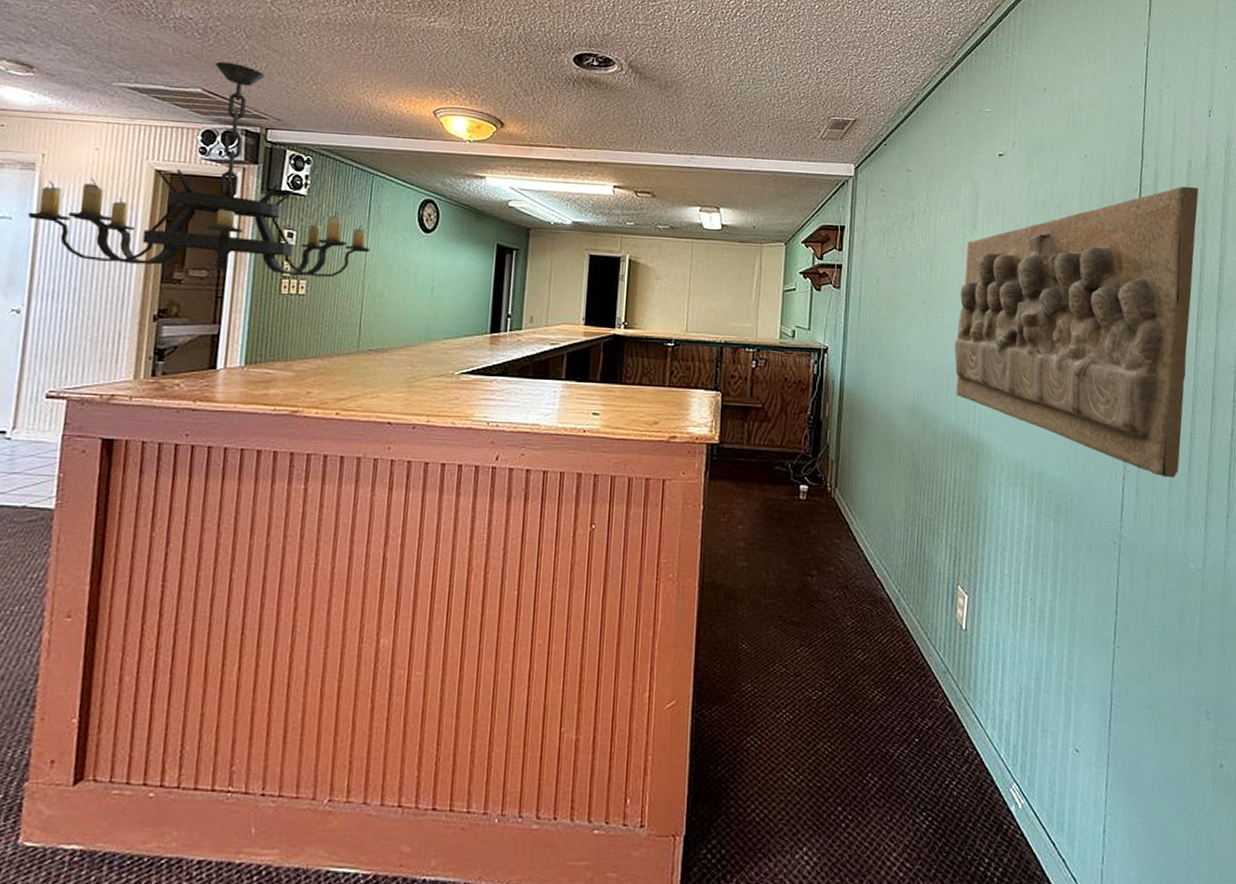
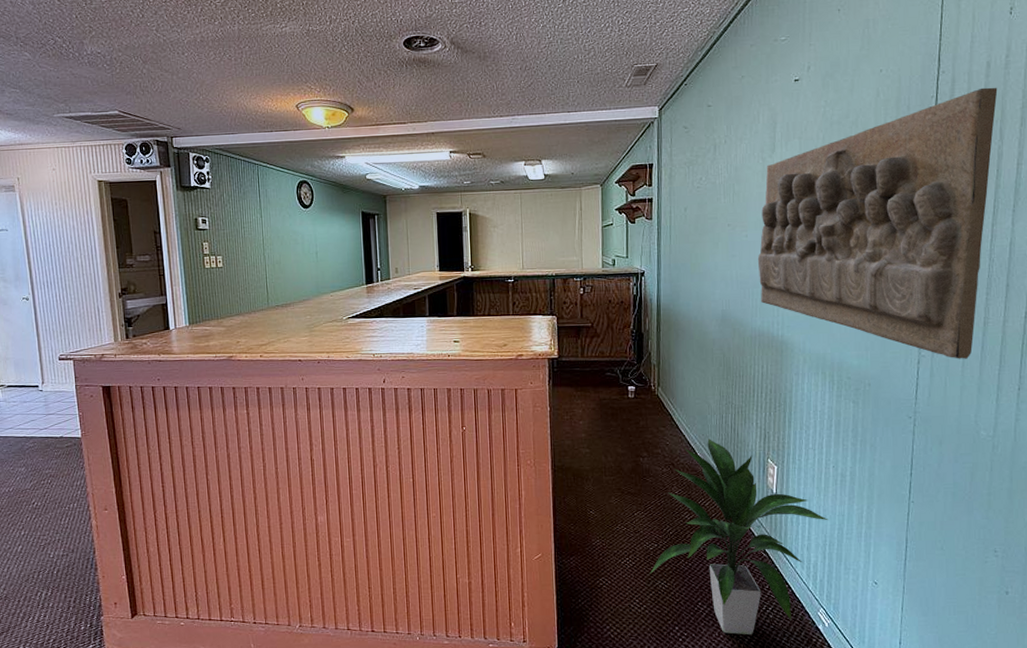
chandelier: present [27,61,371,278] -> none [17,85,265,257]
indoor plant: none [810,557,1025,819] -> present [649,439,829,635]

